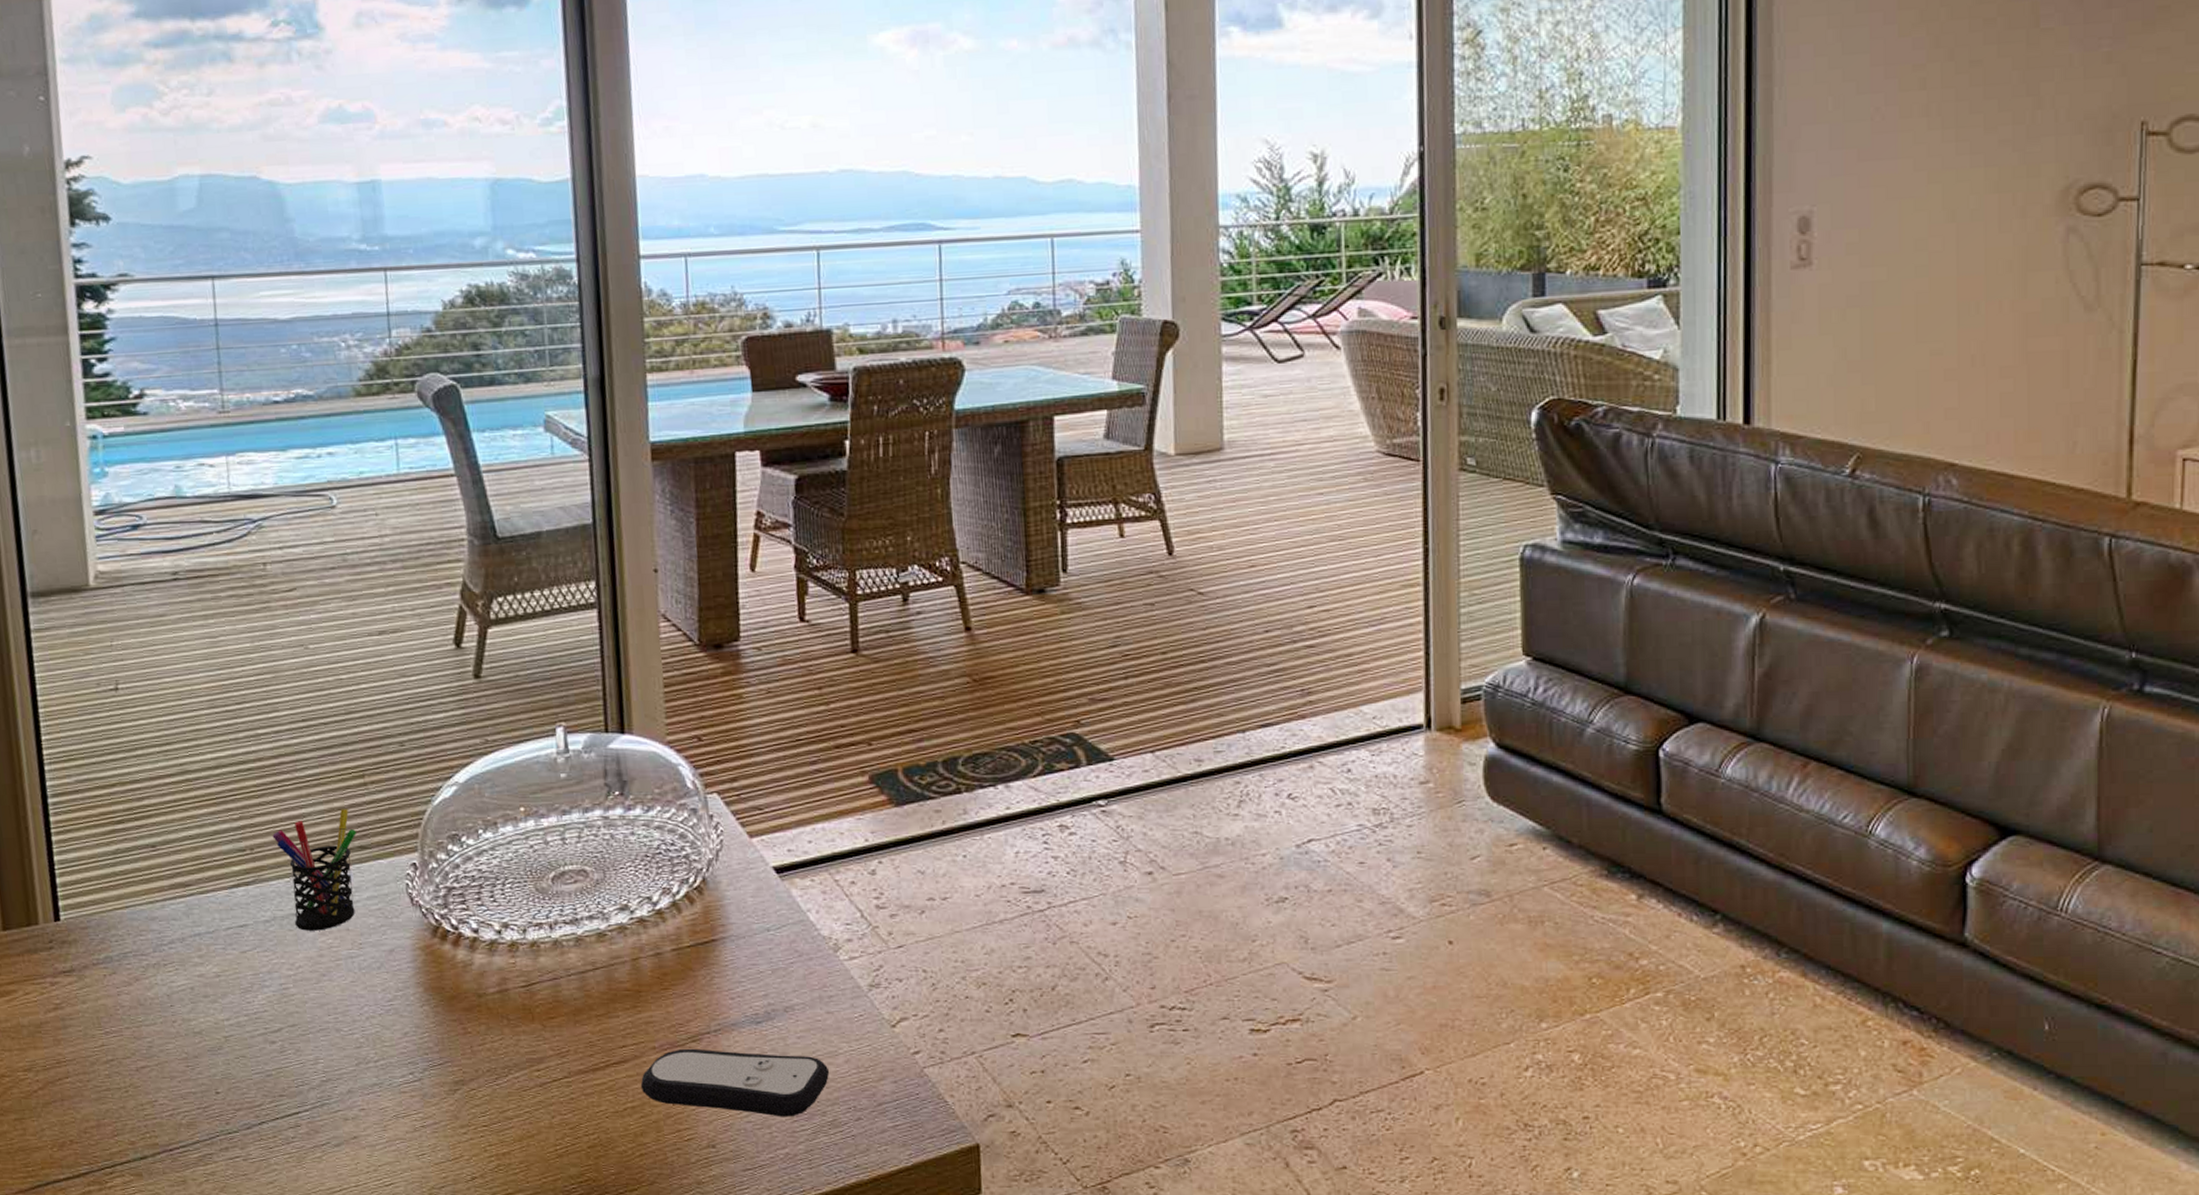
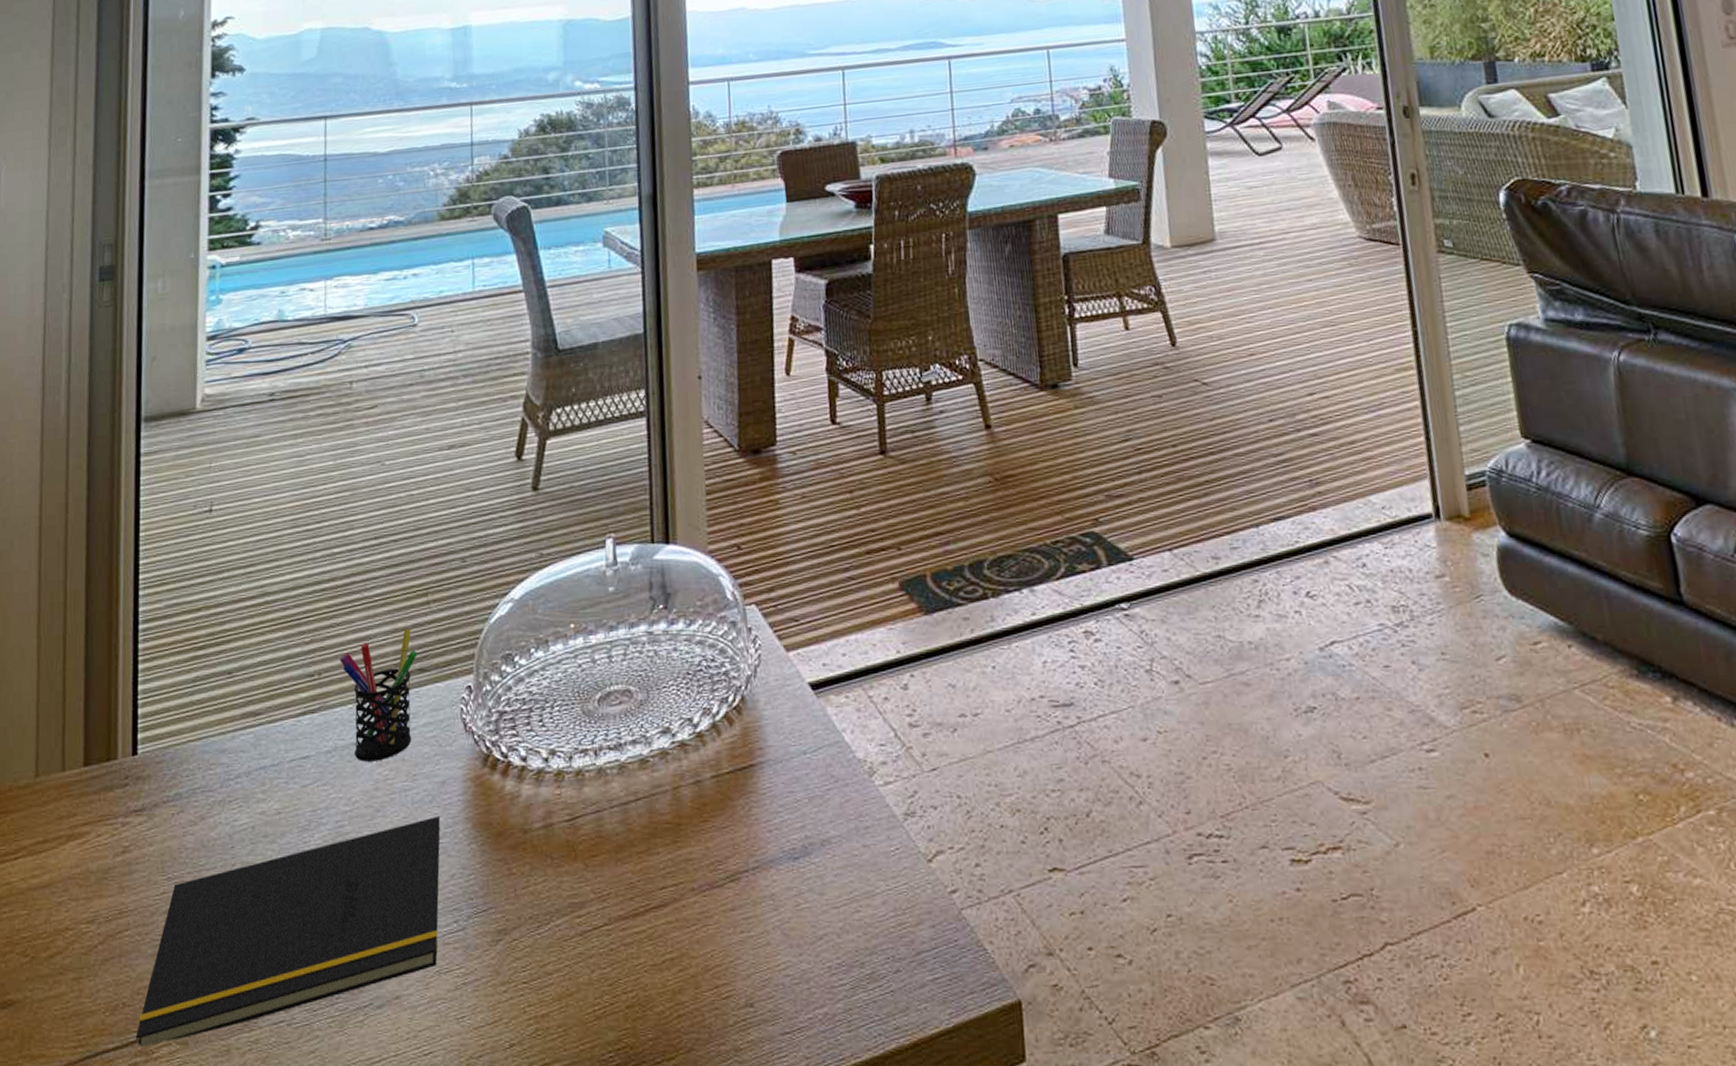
notepad: none [86,981,394,1177] -> present [135,816,441,1047]
remote control: present [640,1048,830,1117] -> none [679,889,868,970]

